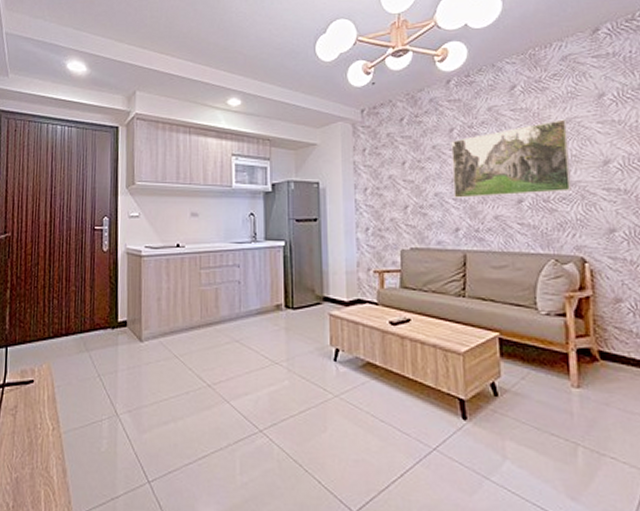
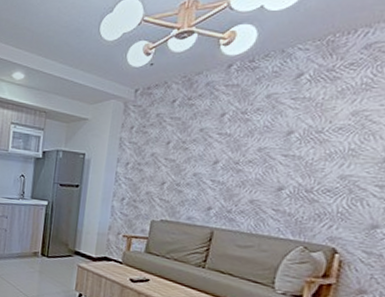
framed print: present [451,119,572,198] -> none [212,111,352,185]

